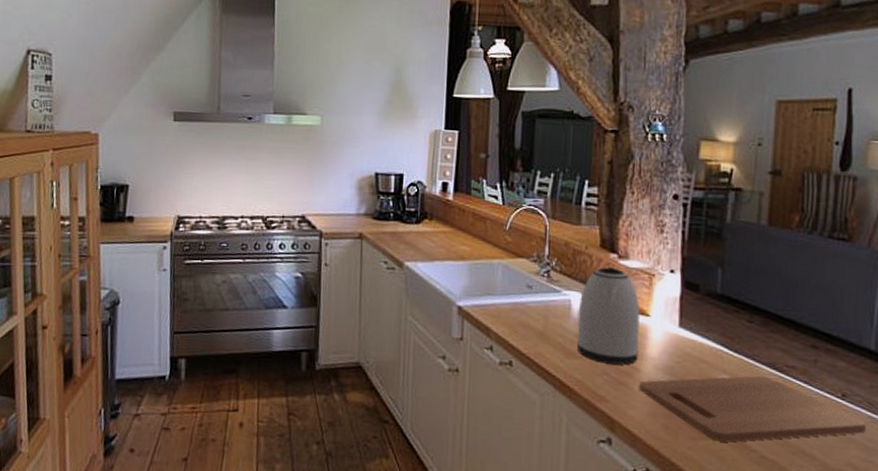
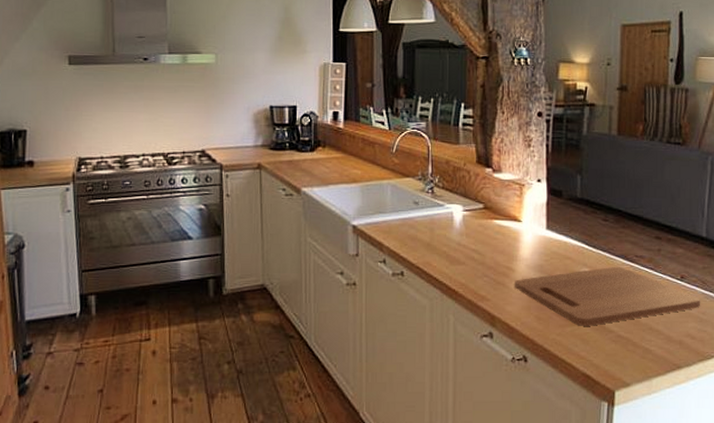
kettle: present [576,266,640,365] -> none [459,179,513,267]

